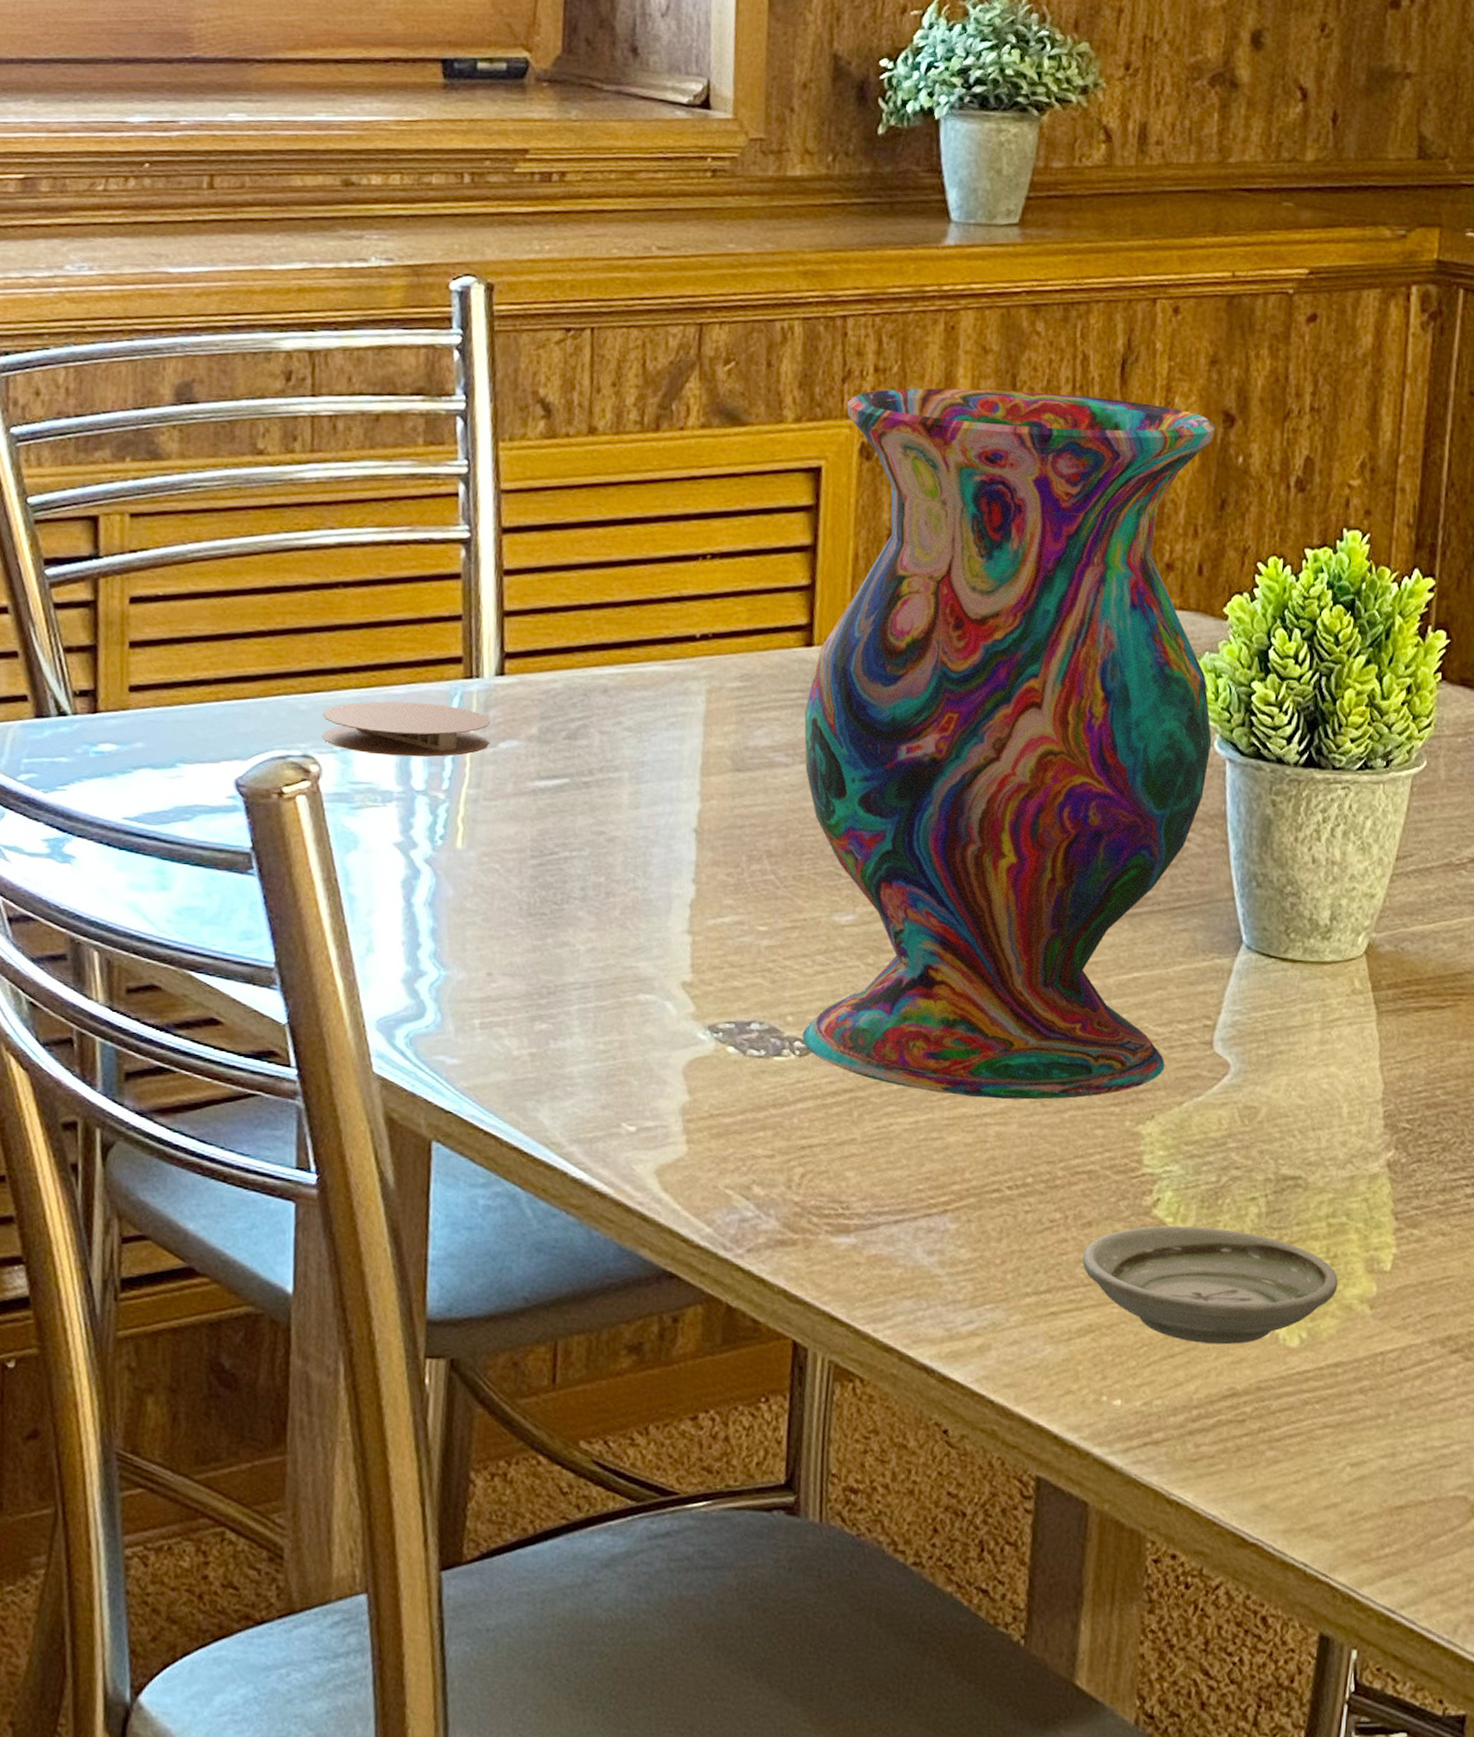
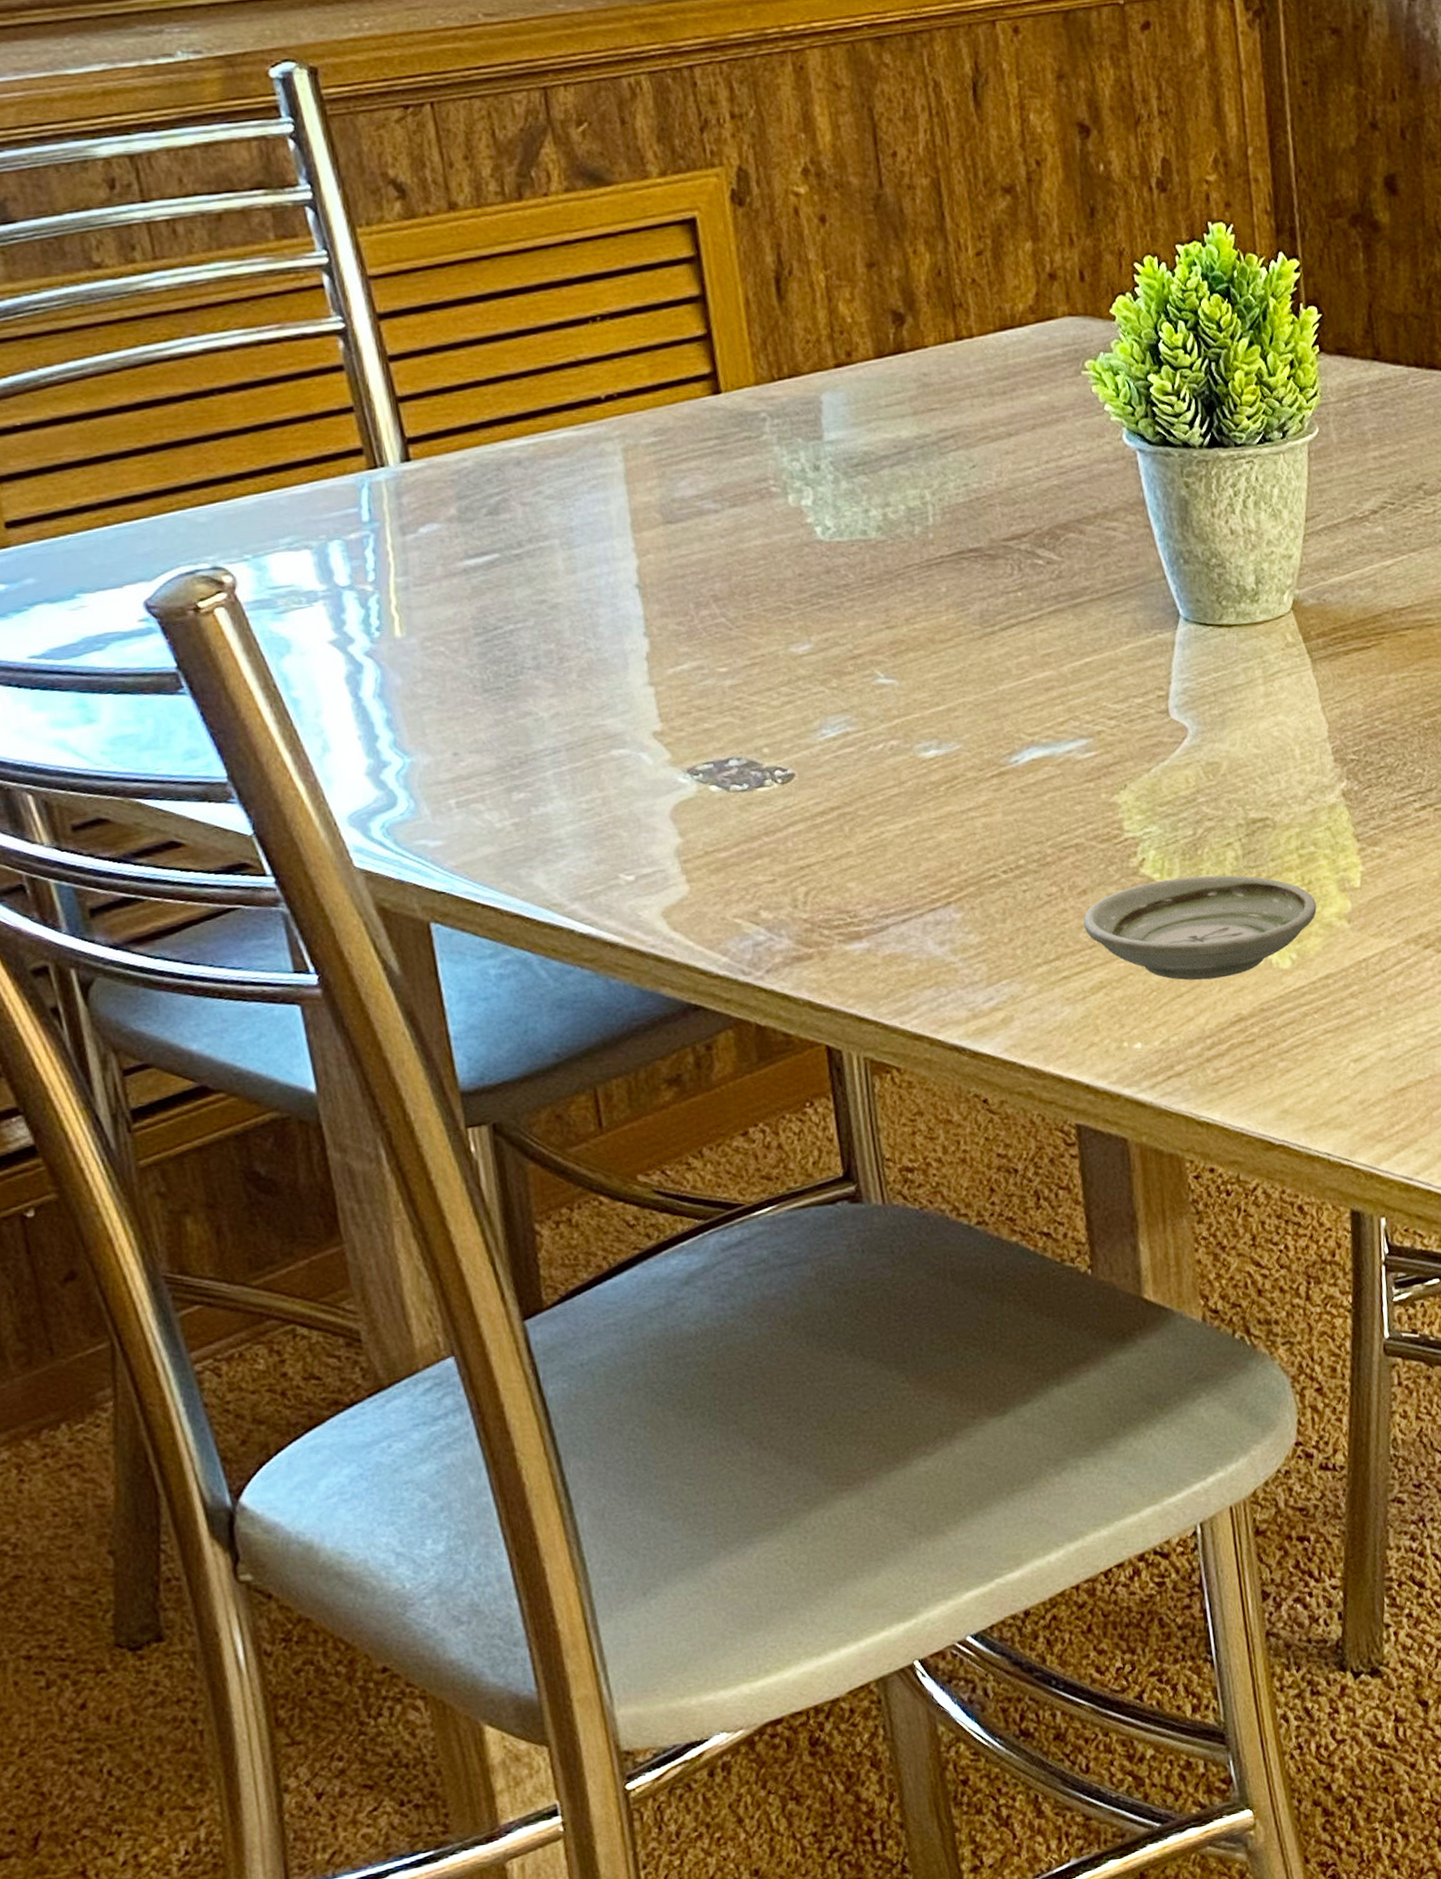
coaster: present [321,701,491,757] -> none [224,498,409,557]
vase: present [802,388,1216,1100] -> none [709,121,1129,797]

